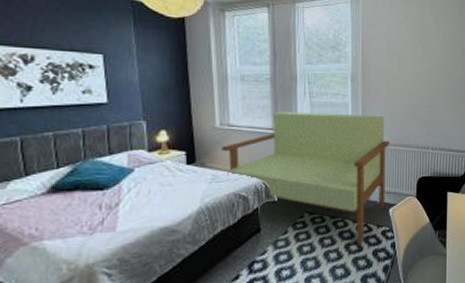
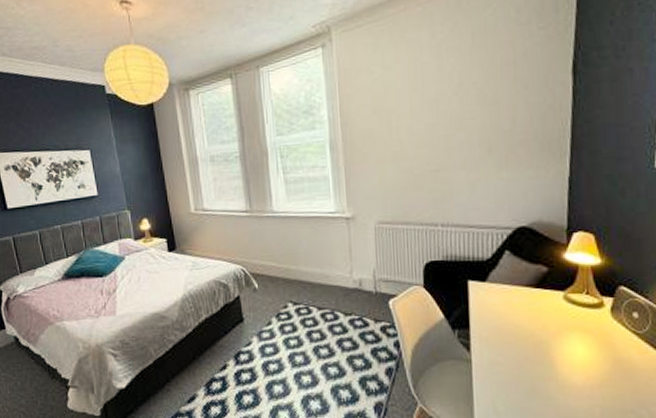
bench: present [222,111,391,244] -> none [199,188,385,340]

